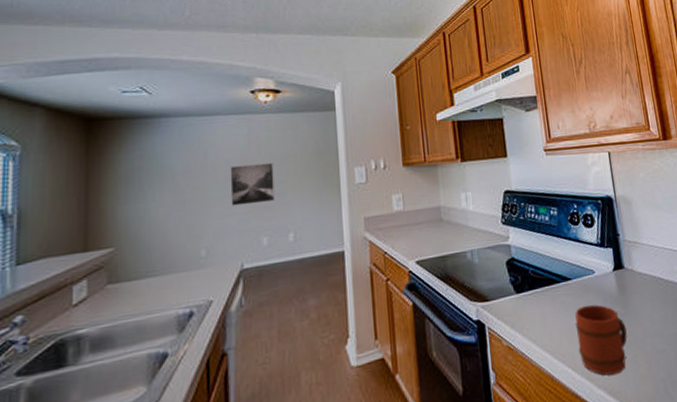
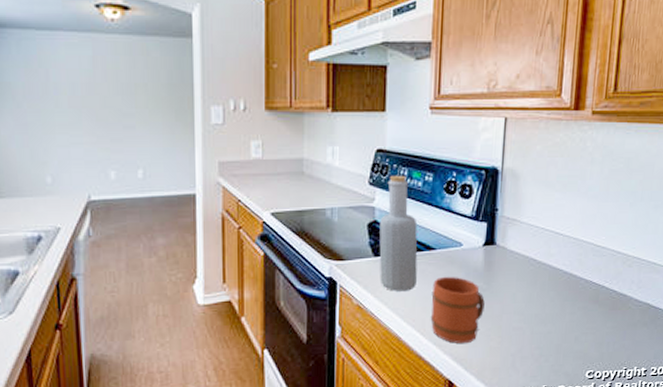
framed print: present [230,162,275,206] -> none [74,91,123,135]
bottle: none [516,212,560,328] -> present [379,175,418,291]

